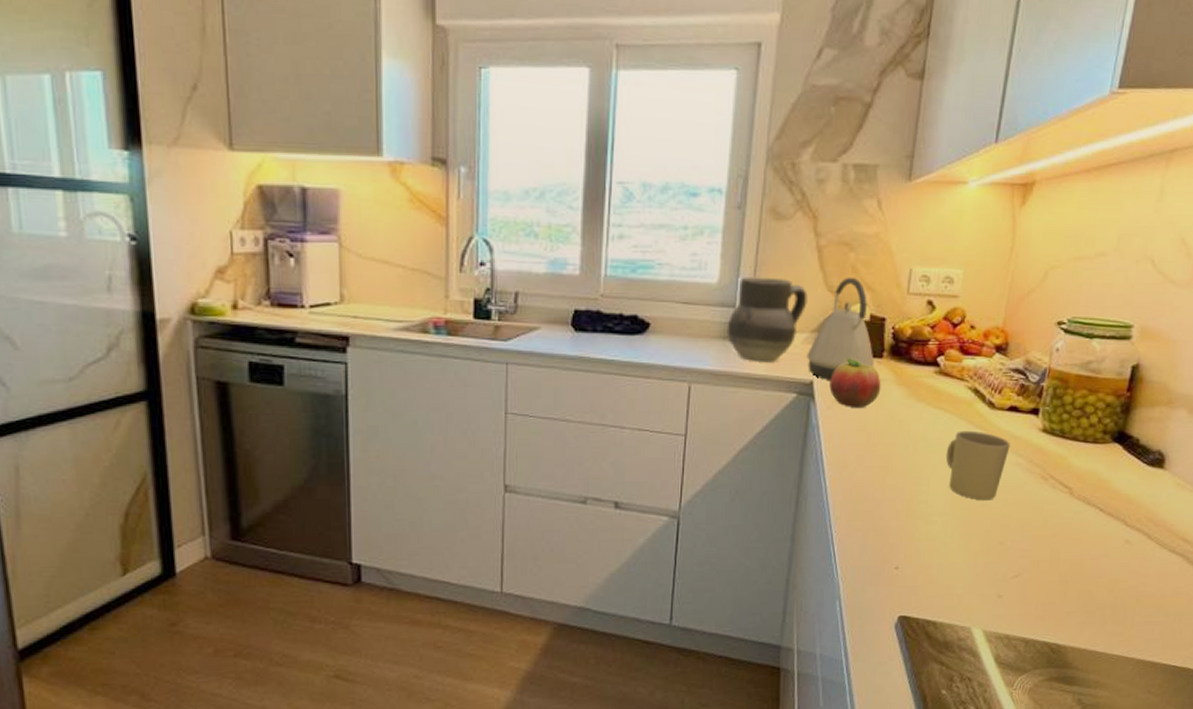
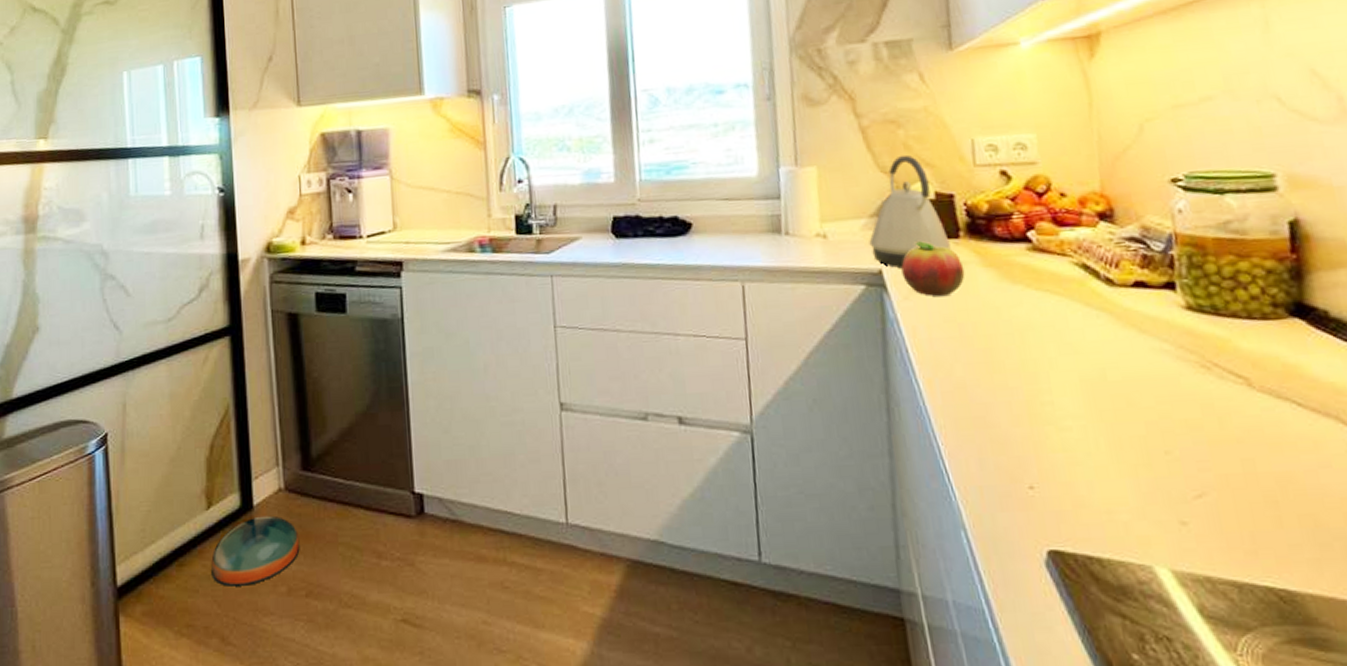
pet bowl: none [128,582,228,648] -> present [211,515,300,586]
ceramic jug: present [726,275,808,361] -> none [774,164,860,254]
mug: present [945,430,1010,501] -> none [1063,313,1148,399]

